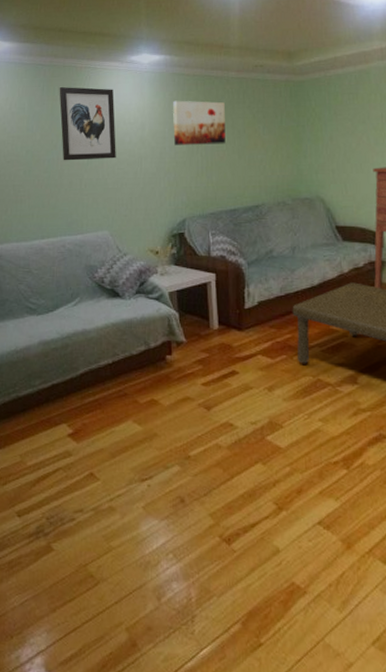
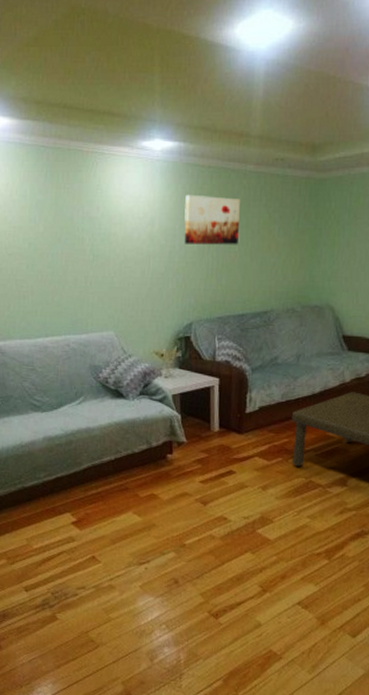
wall art: present [59,87,116,161] -> none [63,174,124,256]

